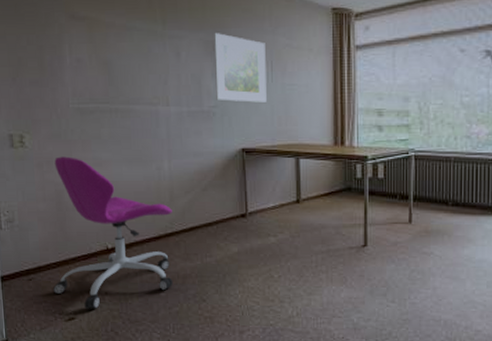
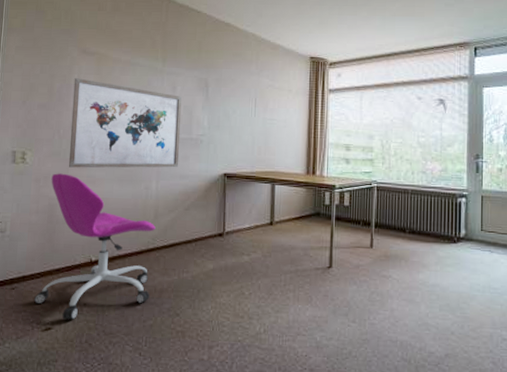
wall art: none [65,48,191,150] -> present [68,78,182,168]
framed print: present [214,33,267,103] -> none [204,72,251,134]

